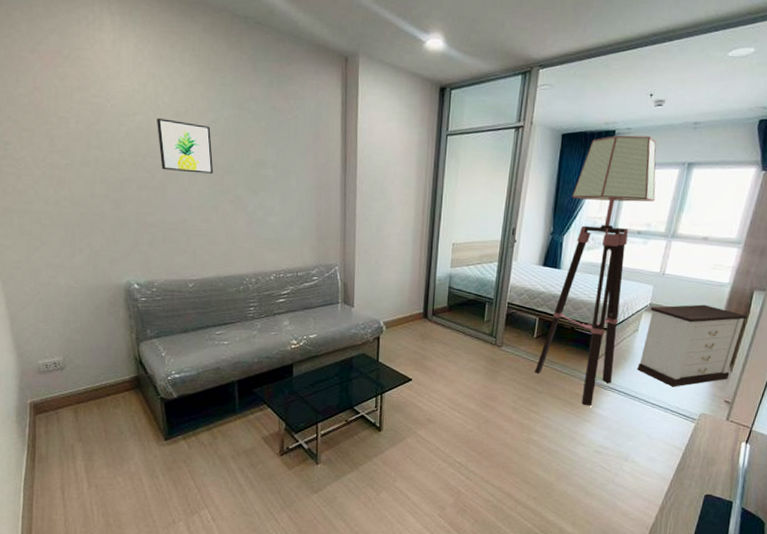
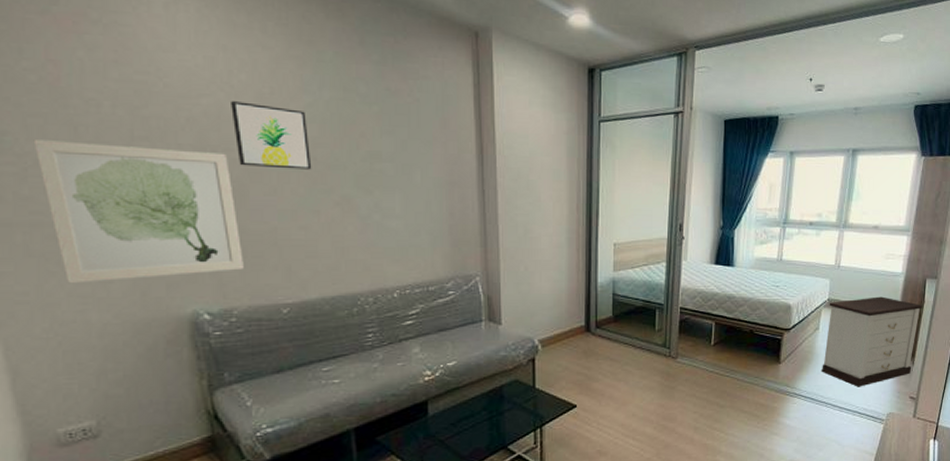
wall art: none [25,148,163,256] -> present [33,140,244,284]
floor lamp: present [535,135,656,406] -> none [715,121,824,417]

